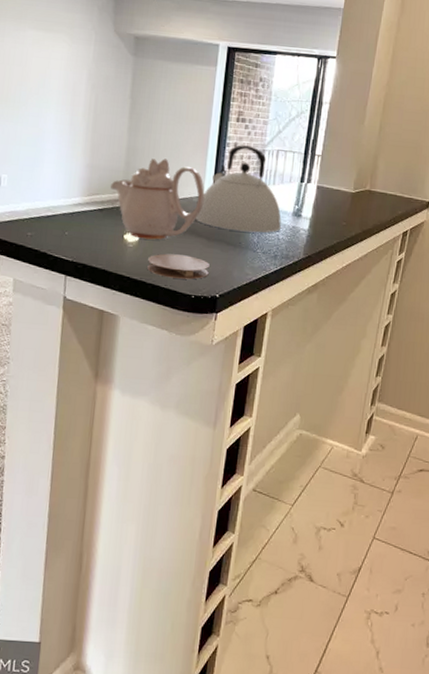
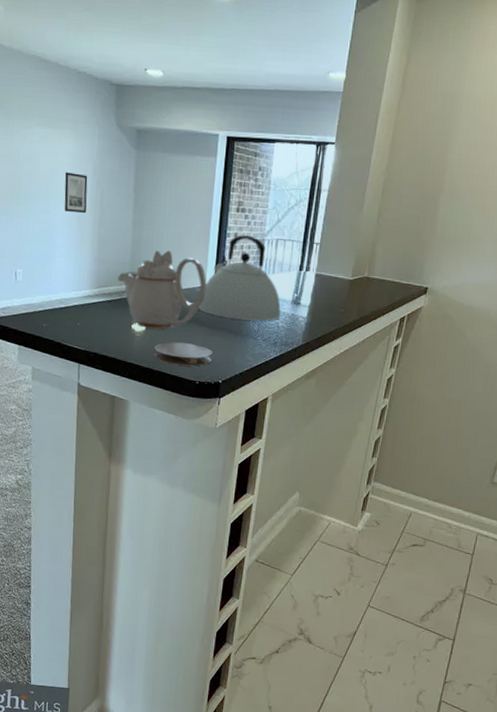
wall art: none [56,75,82,119] -> present [64,171,88,214]

